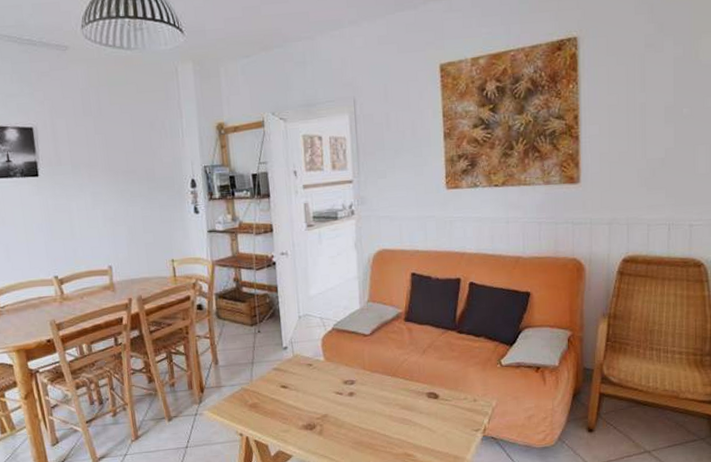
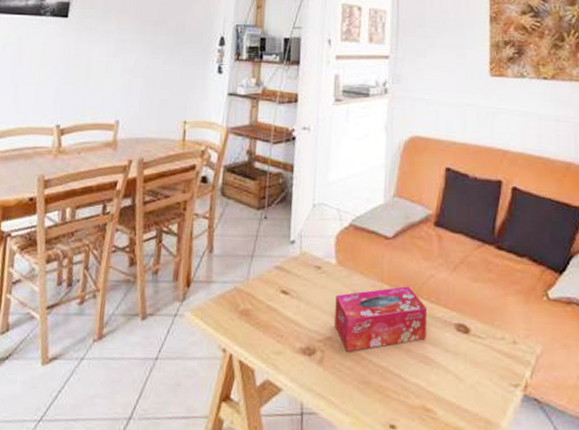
tissue box: none [327,370,404,423] -> present [335,286,426,352]

